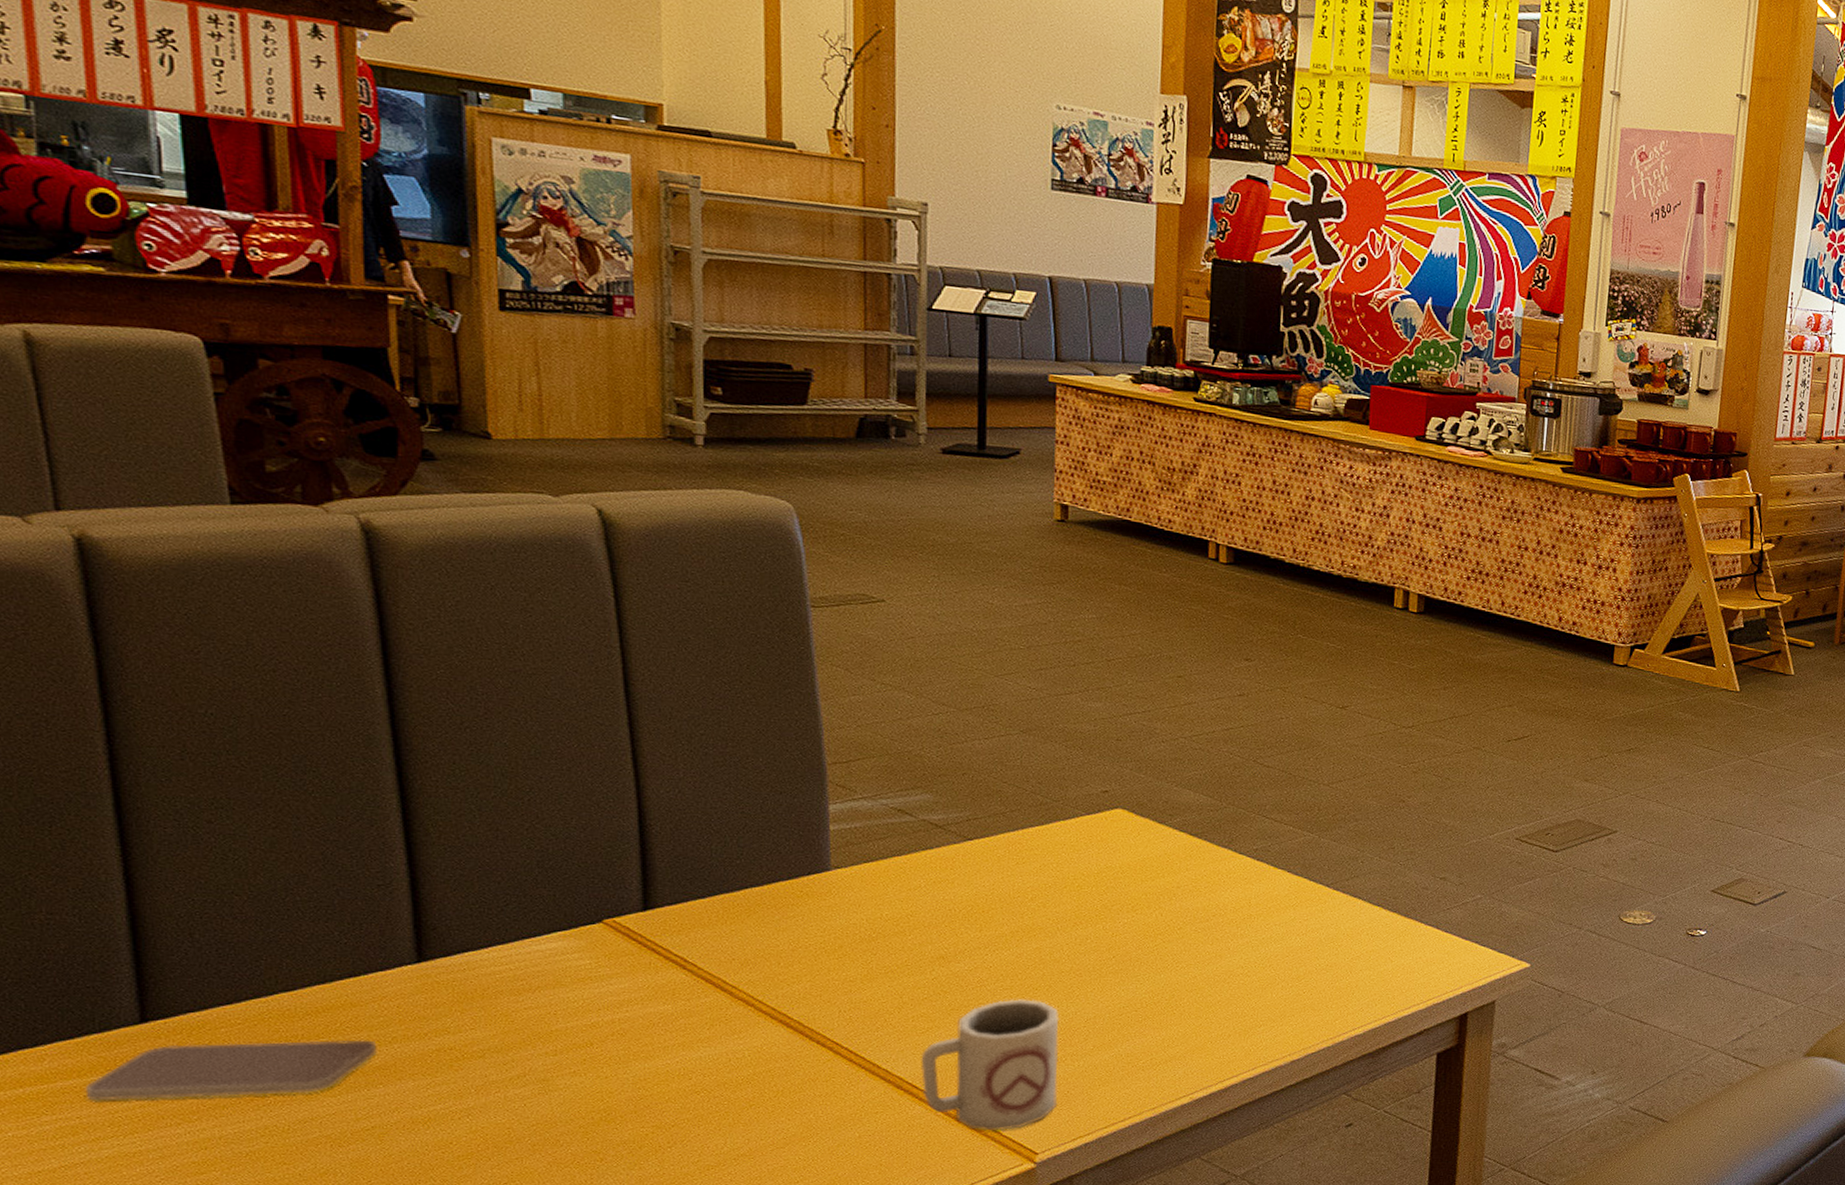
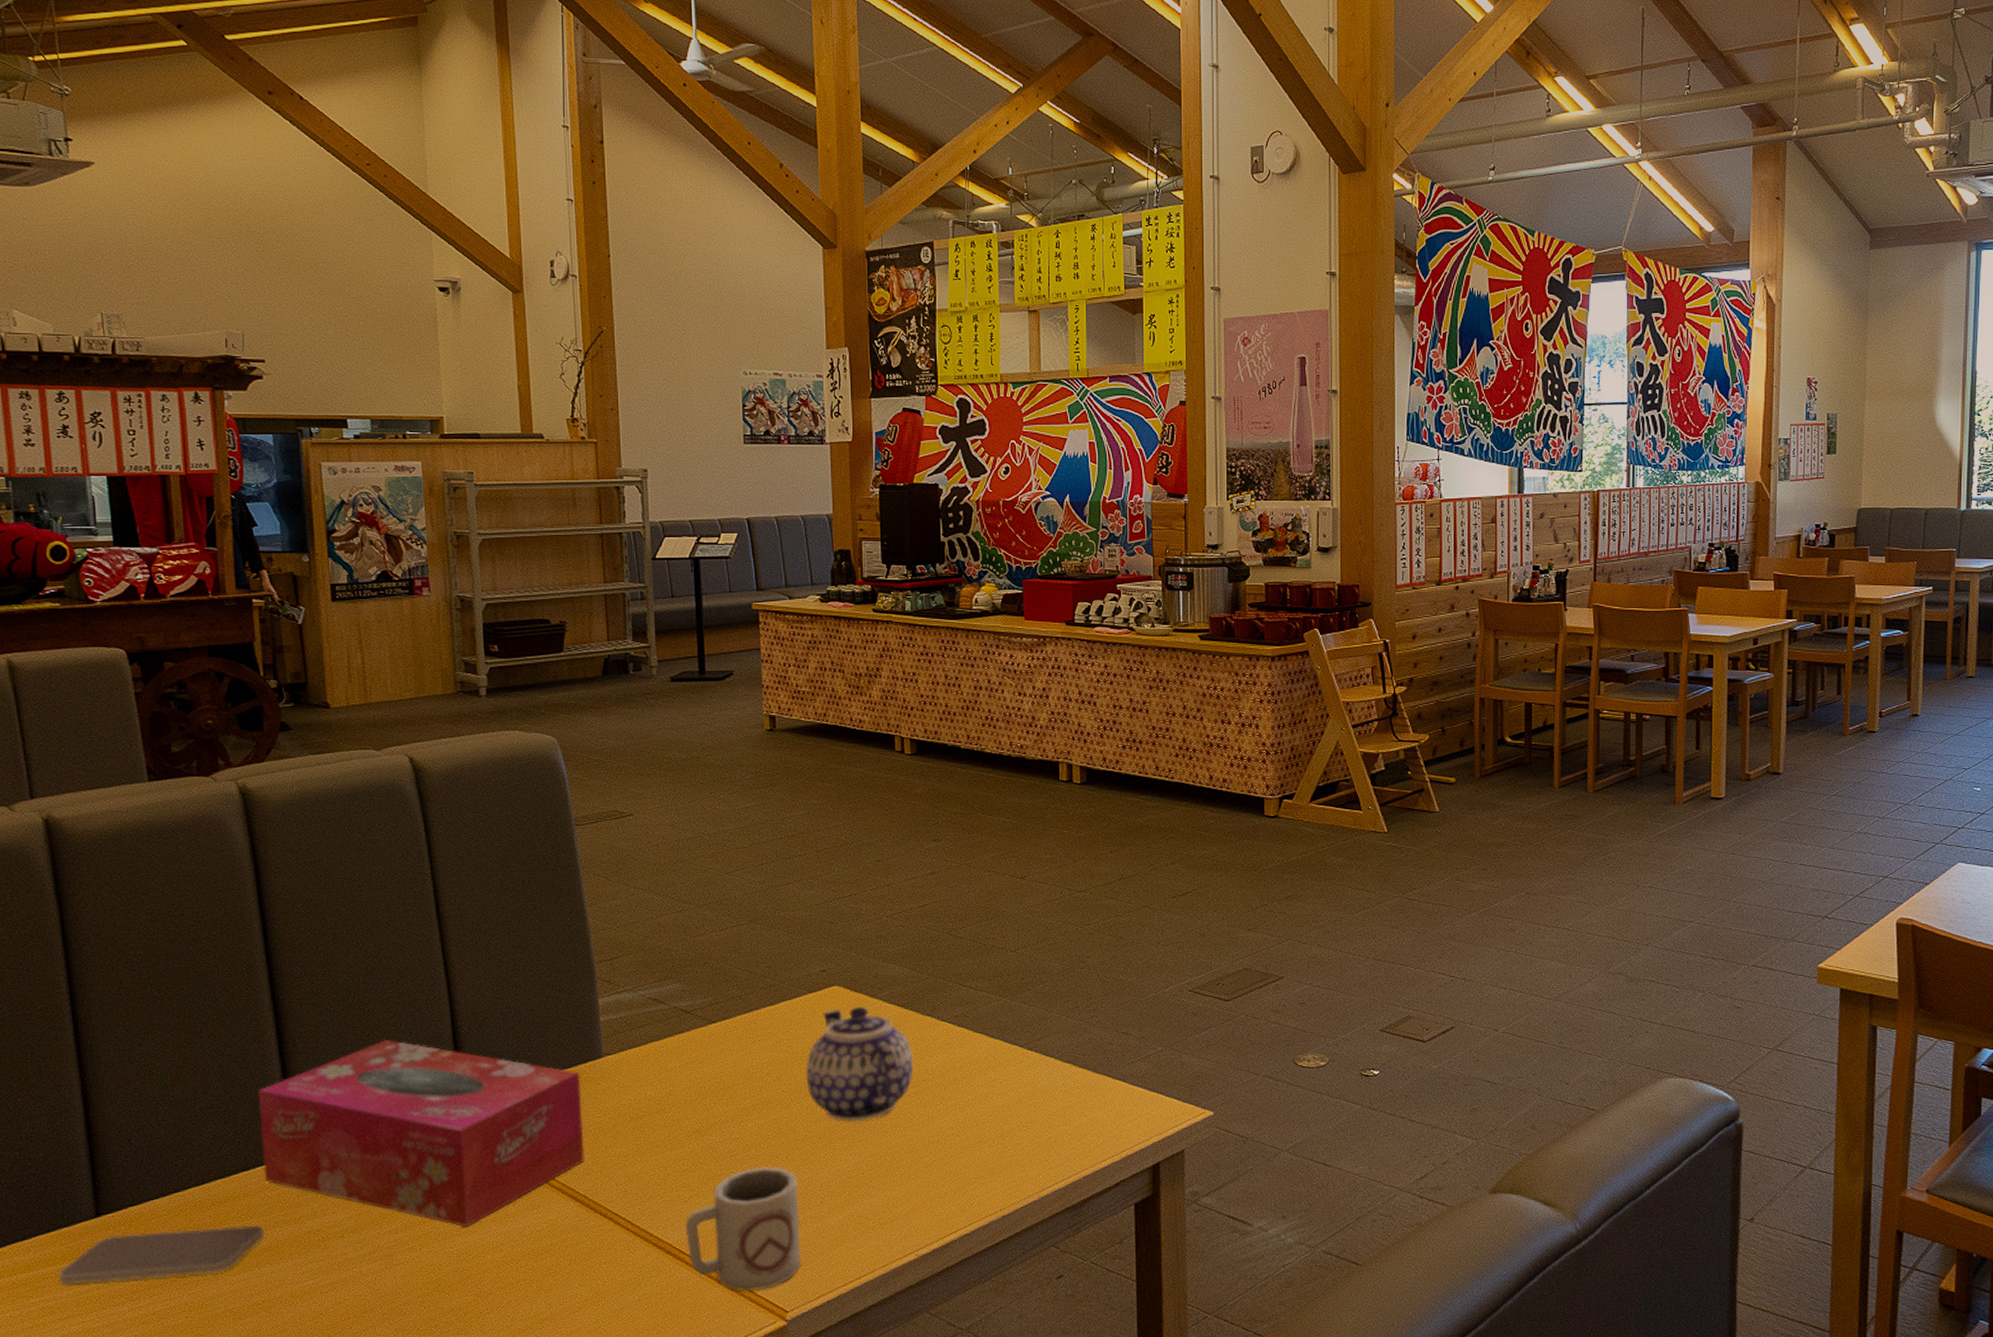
tissue box: none [374,834,802,1052] -> present [258,1039,585,1227]
teapot: none [1077,833,1204,955] -> present [806,1007,913,1121]

